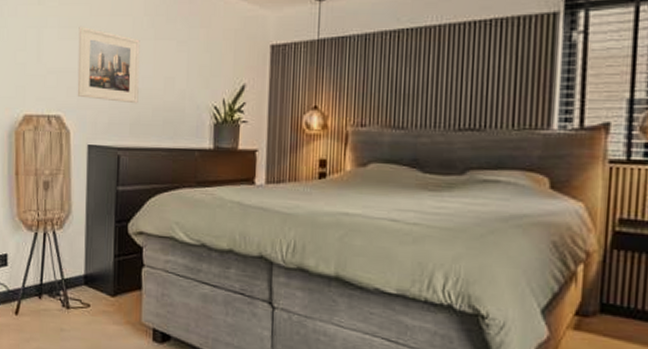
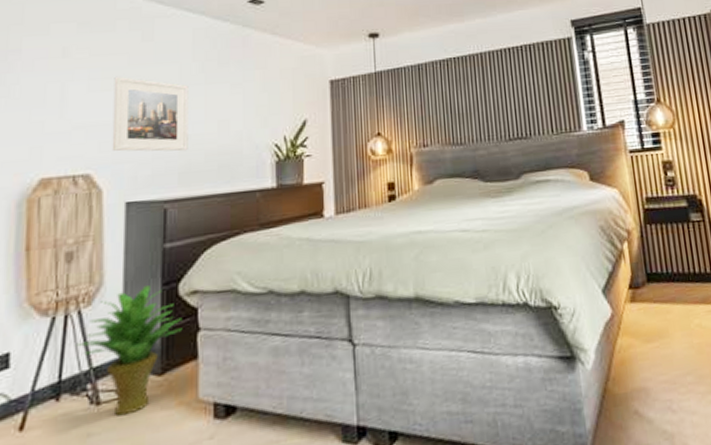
potted plant: none [52,220,131,322] -> present [76,285,183,417]

